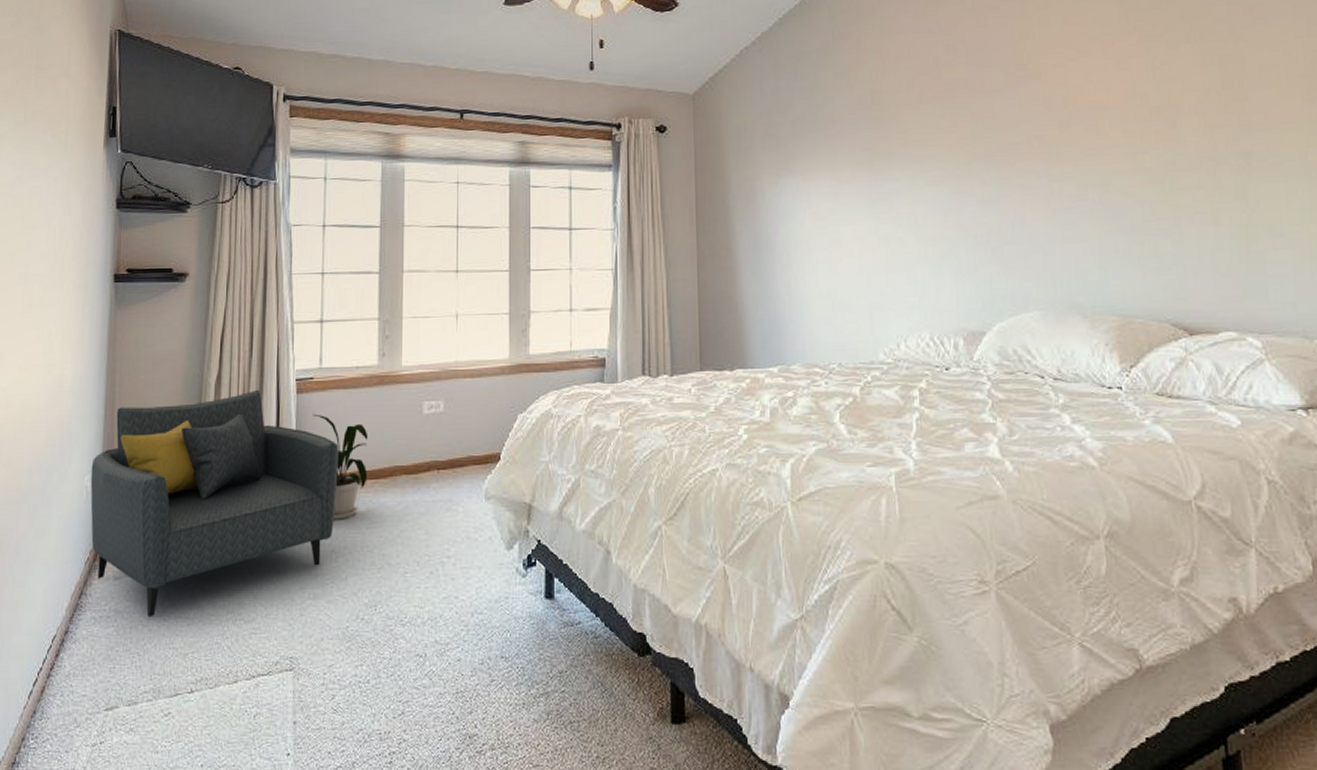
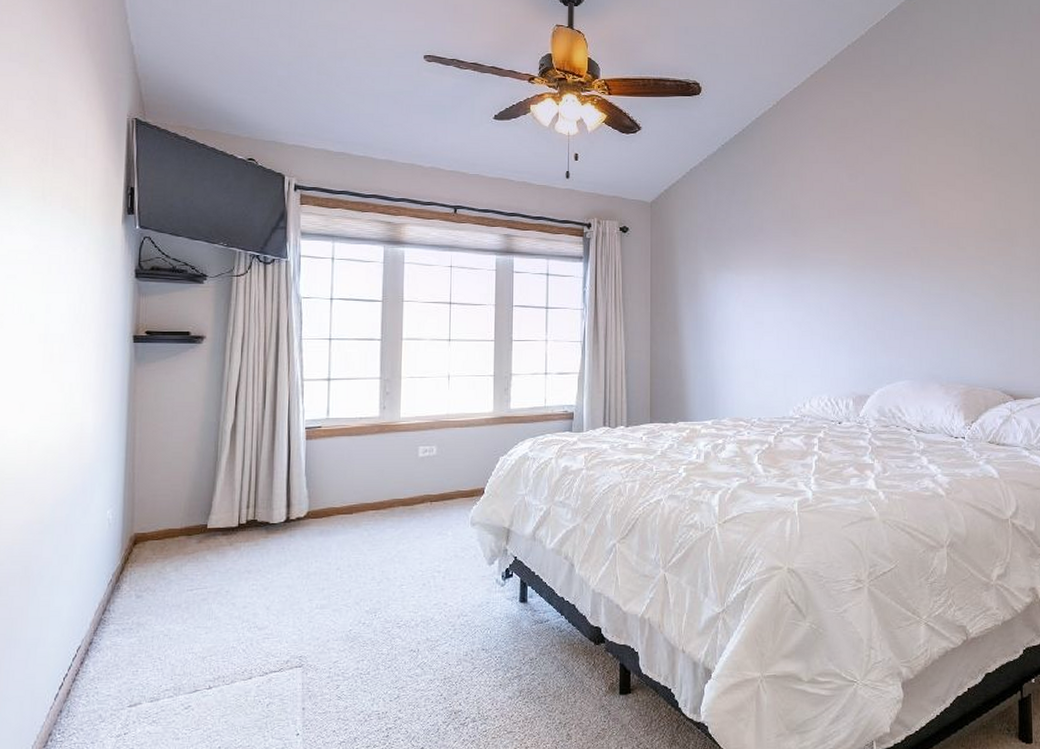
armchair: present [90,390,339,618] -> none [112,437,344,628]
house plant: present [313,413,368,520] -> none [320,456,370,543]

